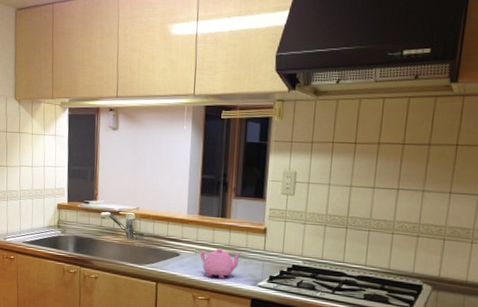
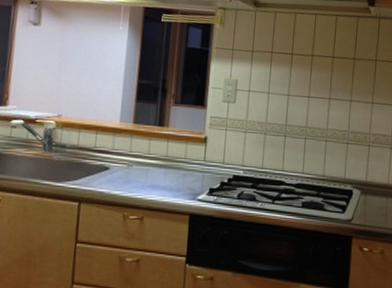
teapot: present [200,248,242,279] -> none [133,159,181,194]

